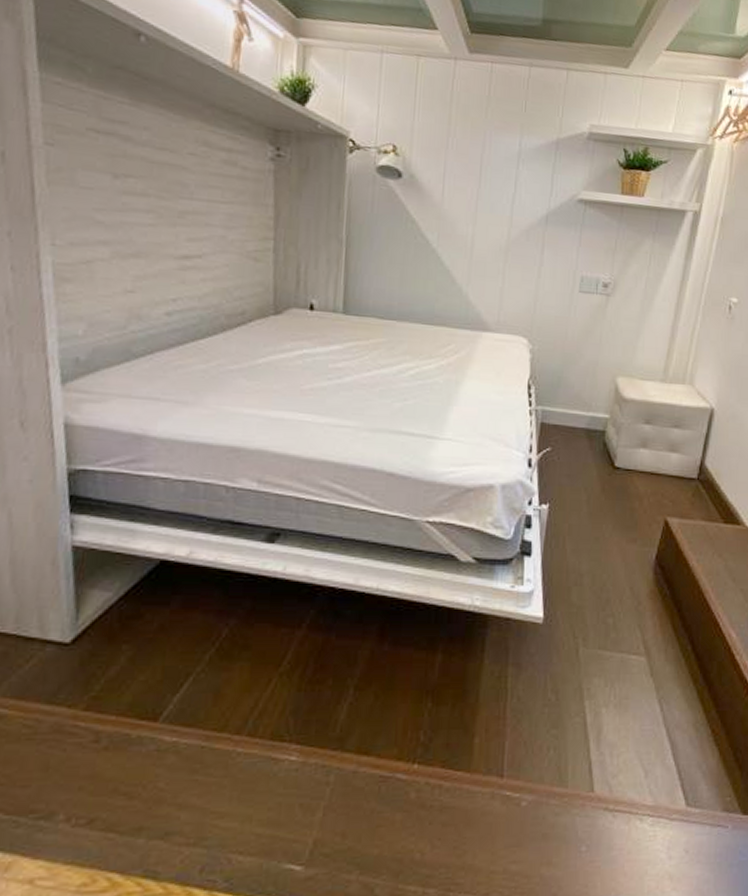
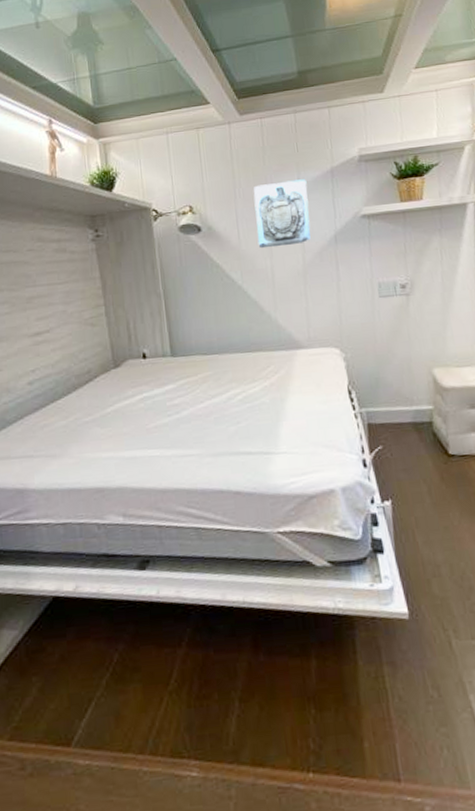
wall sculpture: none [462,139,528,216] -> present [253,179,311,249]

